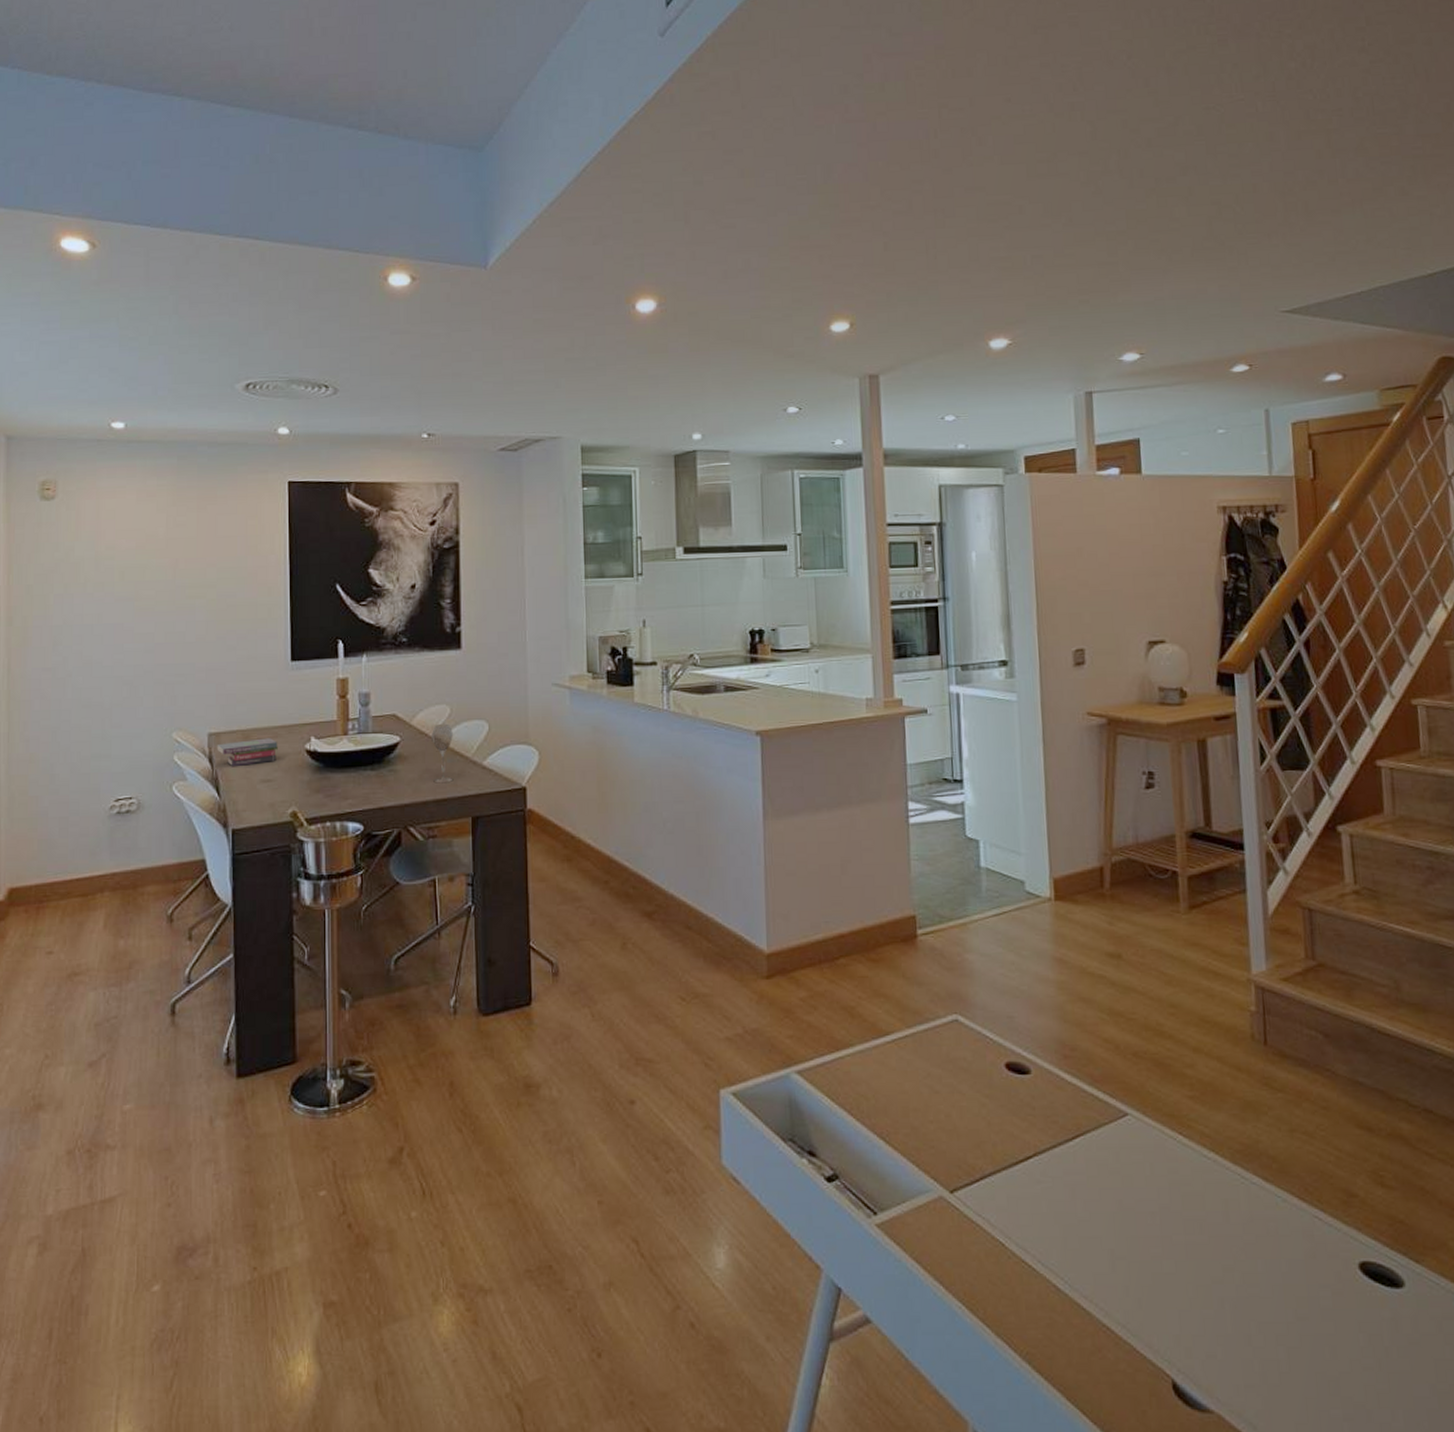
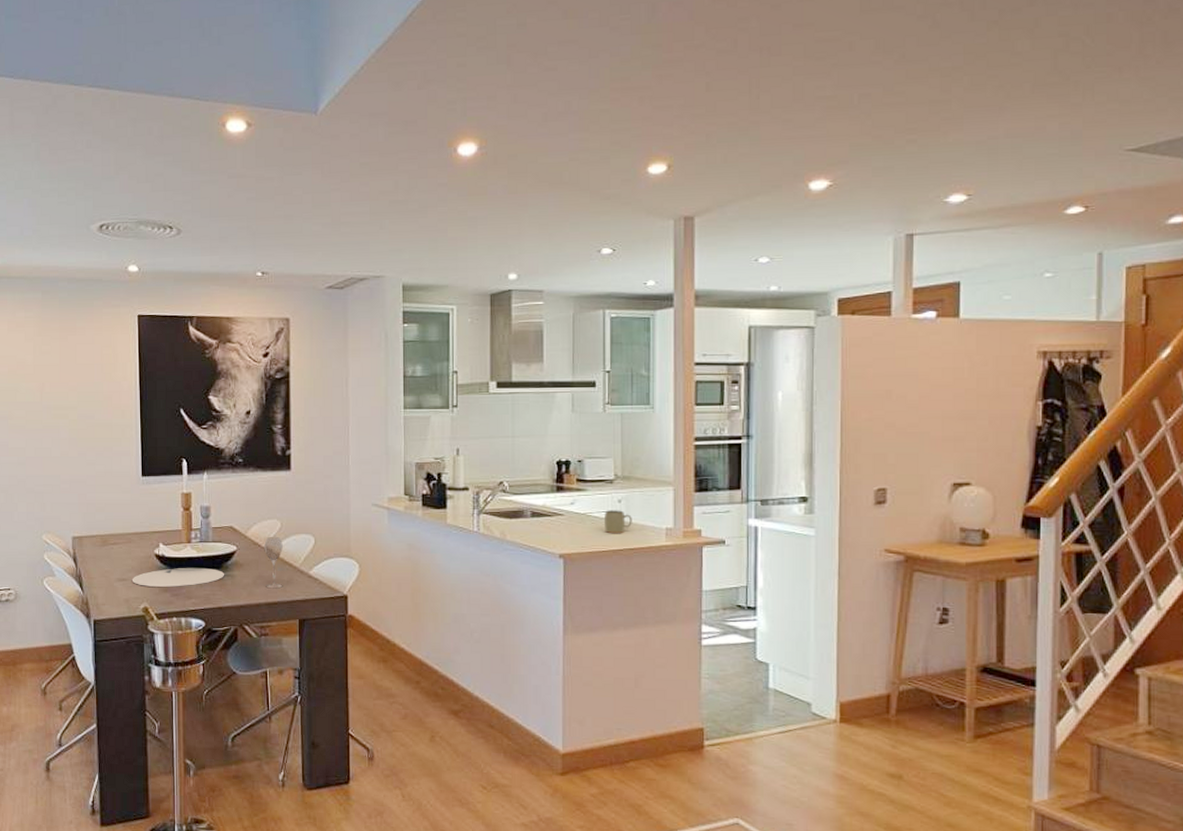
books: present [216,738,278,767] -> none [79,543,131,567]
placemat: none [278,762,387,789] -> present [132,567,225,588]
mug: none [802,681,831,706] -> present [605,510,632,533]

